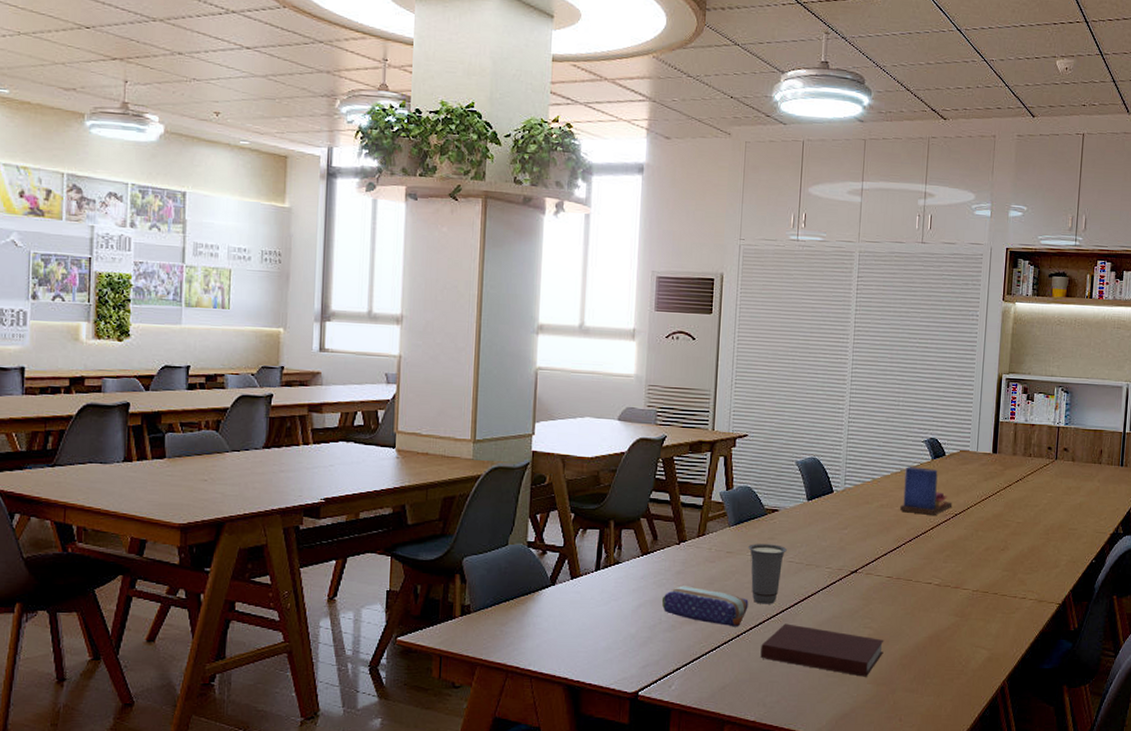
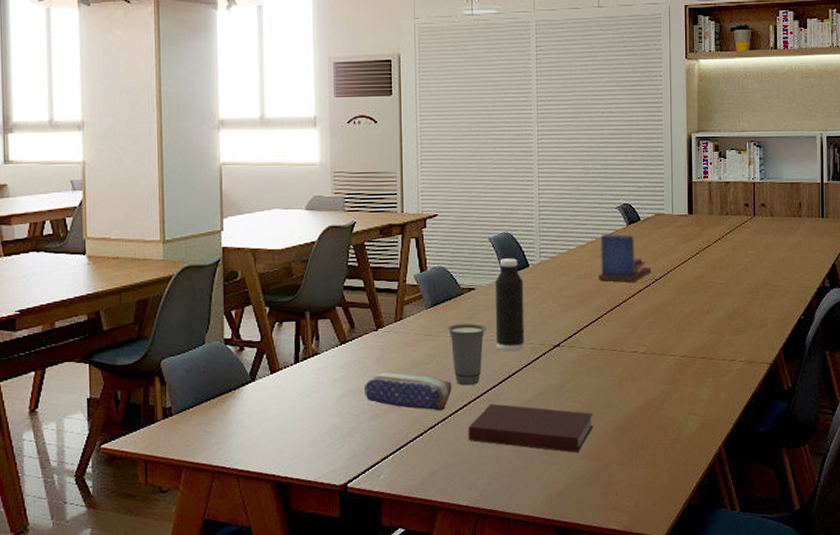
water bottle: none [794,483,827,573] -> present [494,258,525,351]

